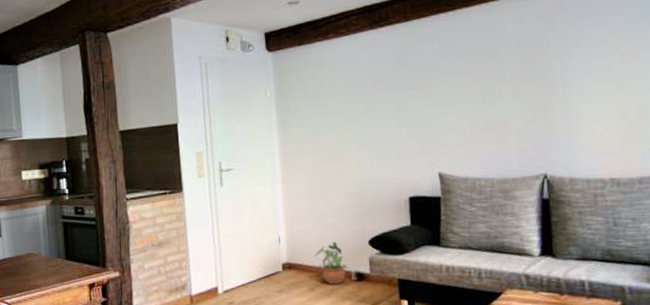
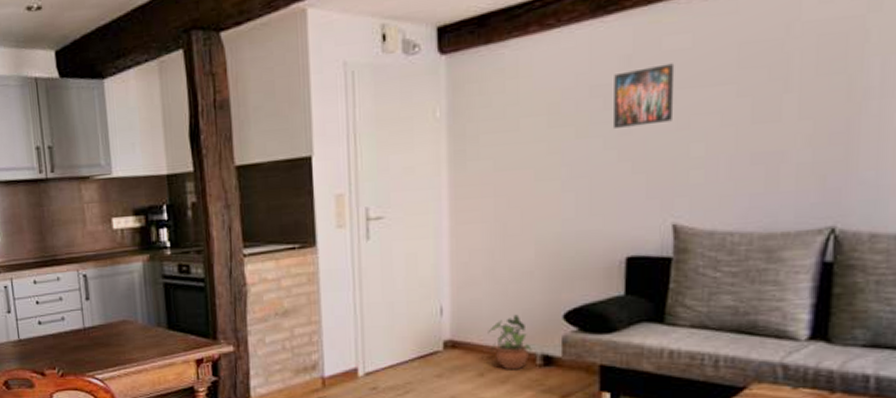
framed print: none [389,61,431,105] -> present [614,63,675,128]

